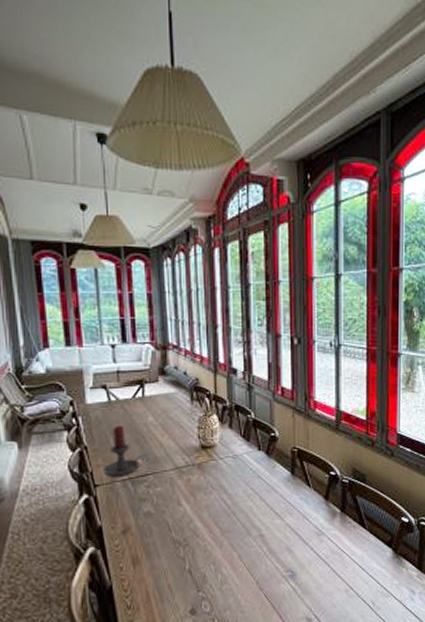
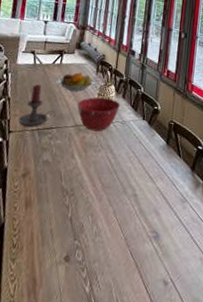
fruit bowl: none [141,404,192,428] -> present [56,72,96,91]
mixing bowl: none [173,430,228,472] -> present [77,97,120,132]

